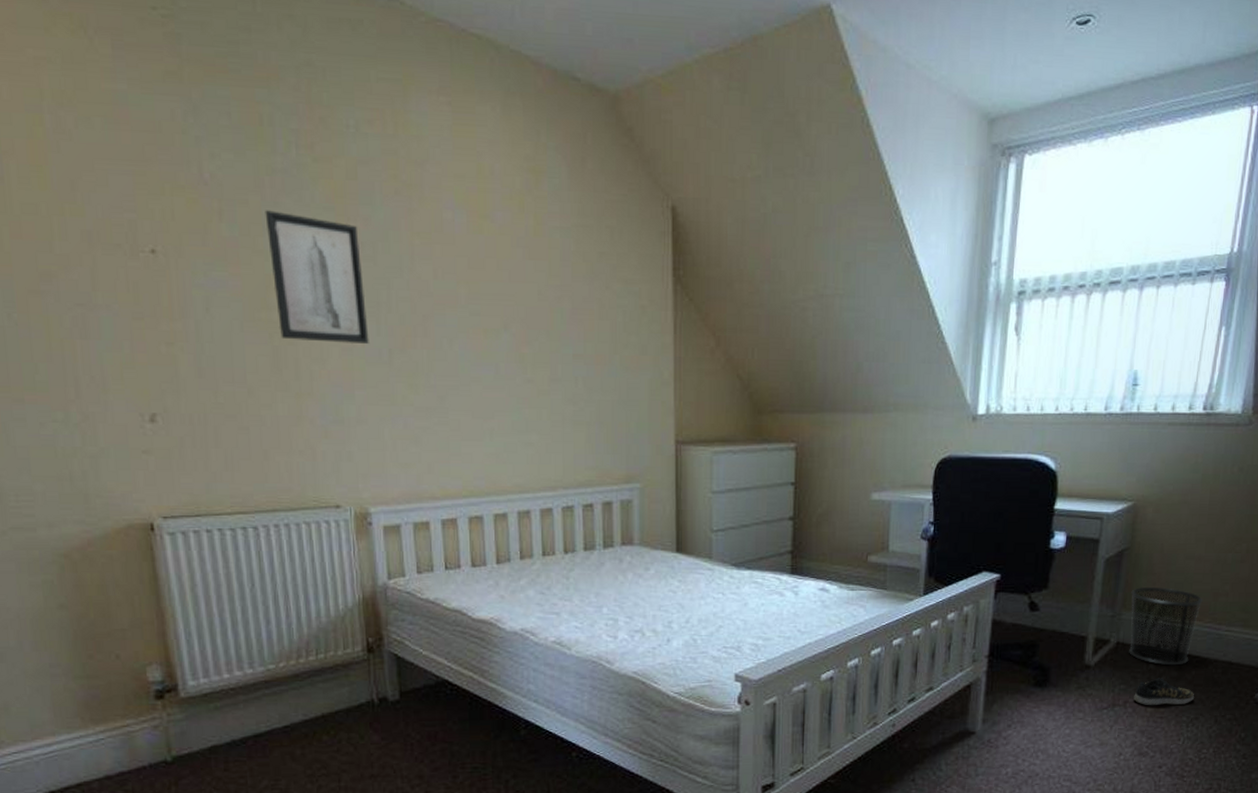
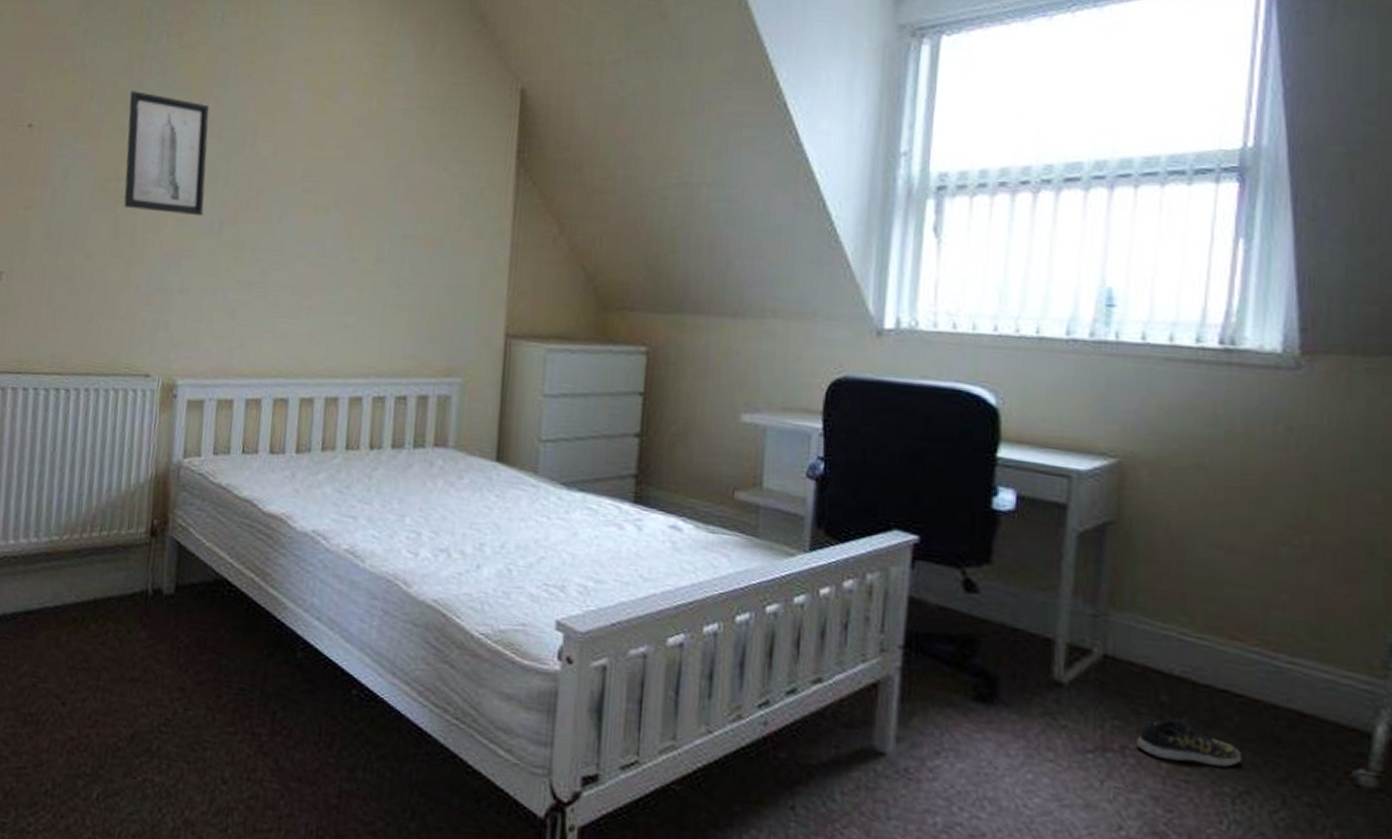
waste bin: present [1129,587,1203,666] -> none [1122,579,1243,705]

